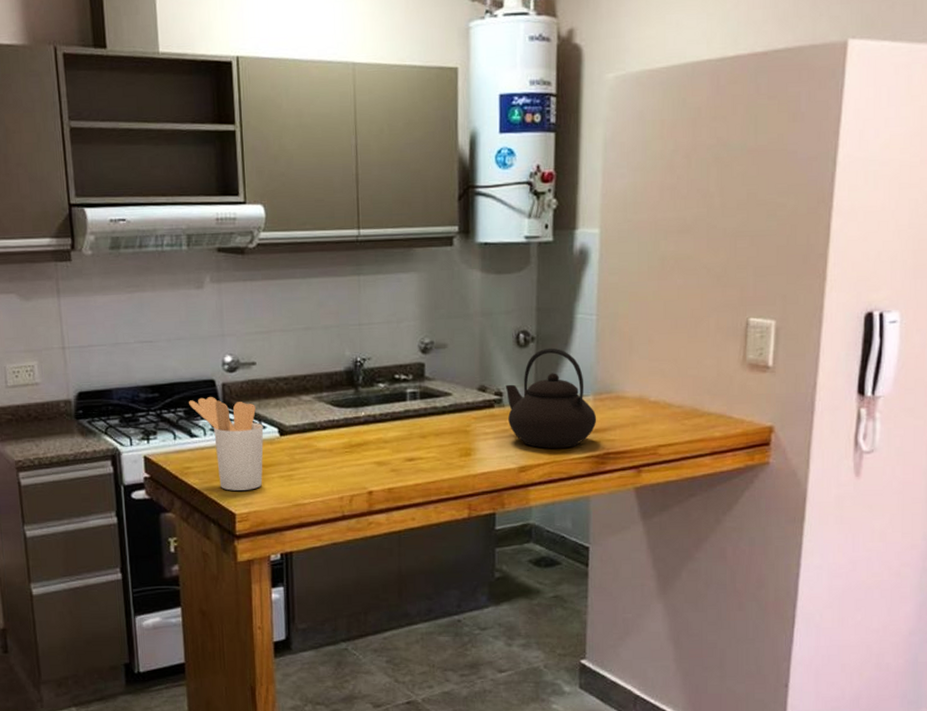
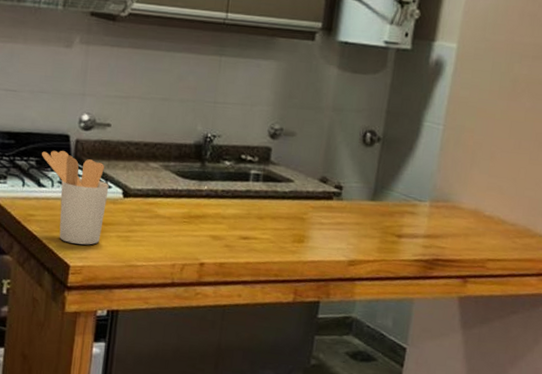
teapot: present [505,347,597,449] -> none [344,150,431,249]

